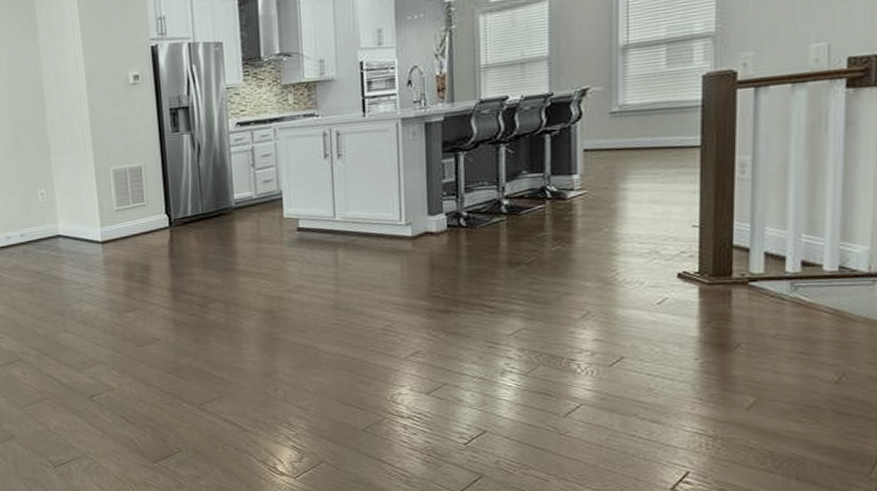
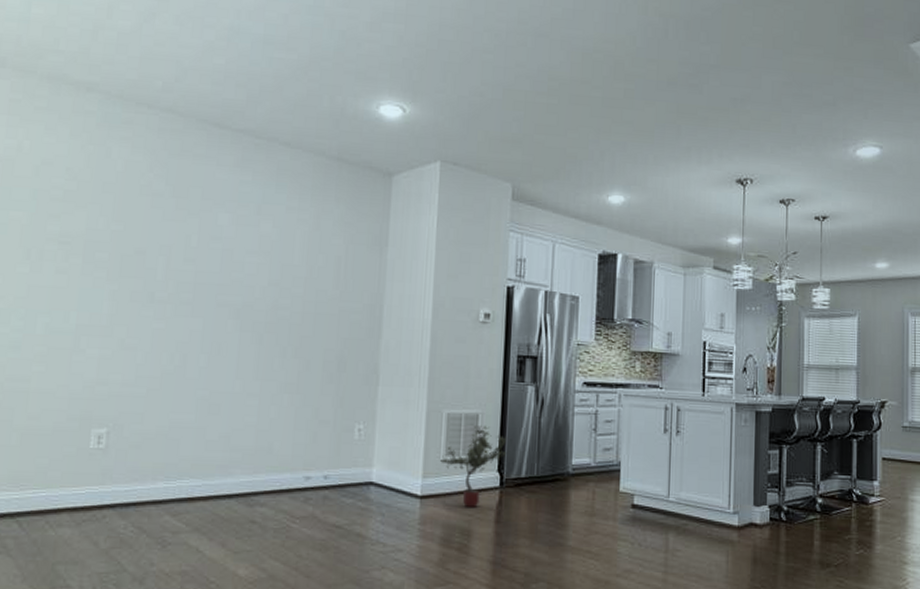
potted tree: none [114,176,172,247] -> present [440,426,508,507]

